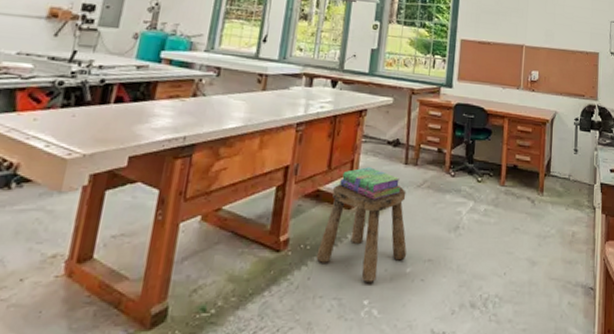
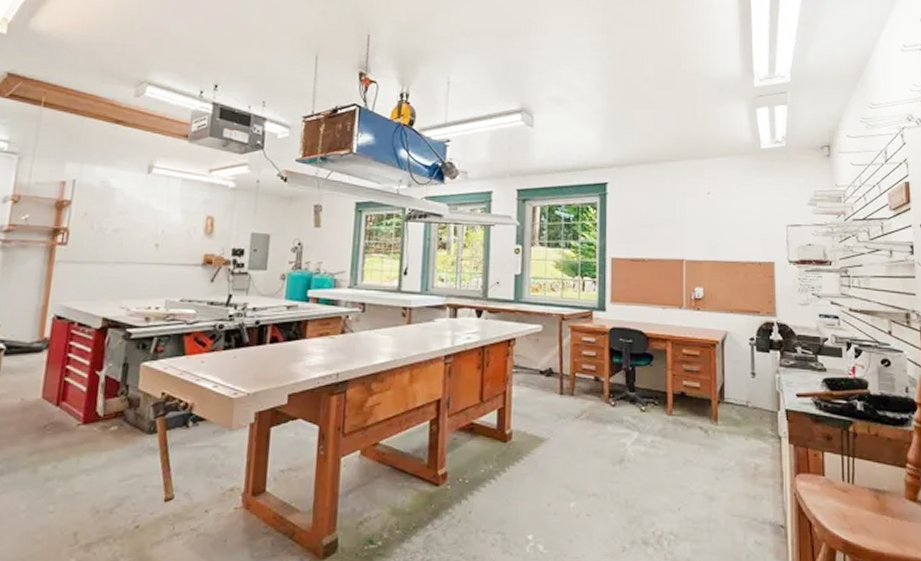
stool: present [316,183,407,282] -> none [476,416,570,517]
stack of books: present [340,167,402,200] -> none [494,398,558,432]

